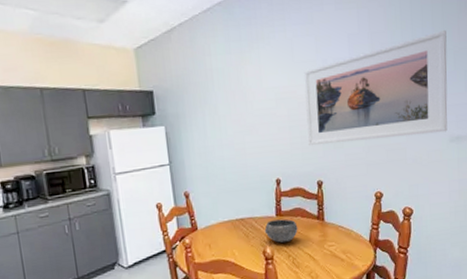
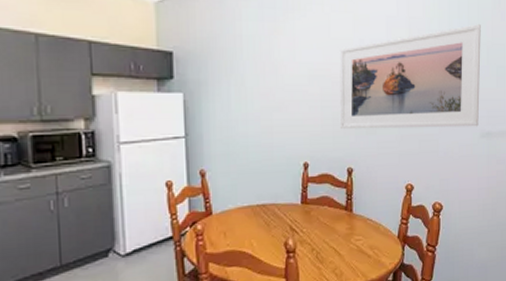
bowl: present [264,219,298,244] -> none [287,207,324,235]

